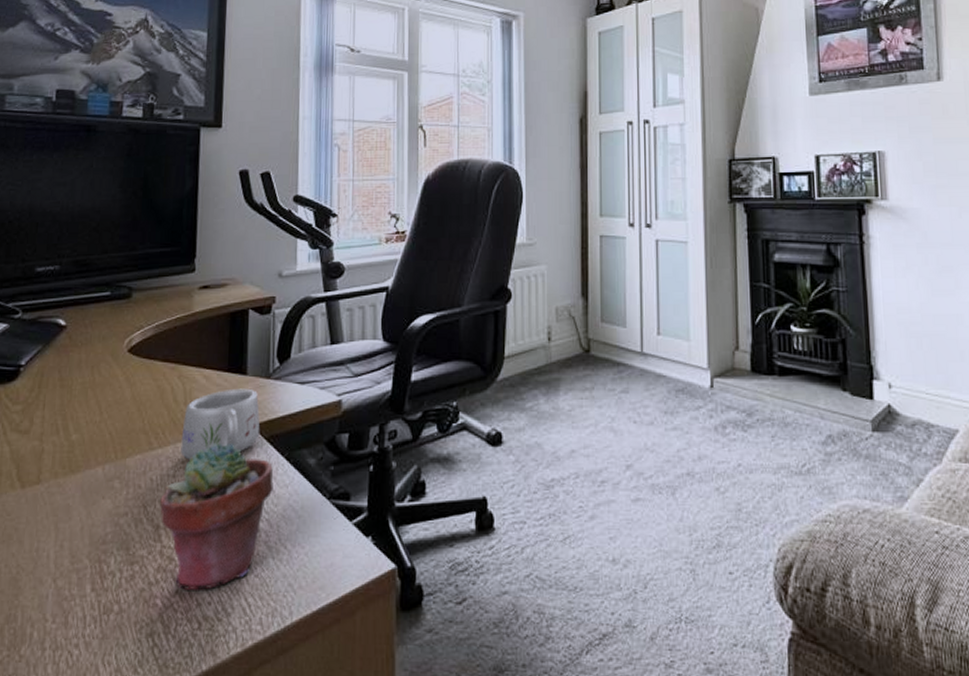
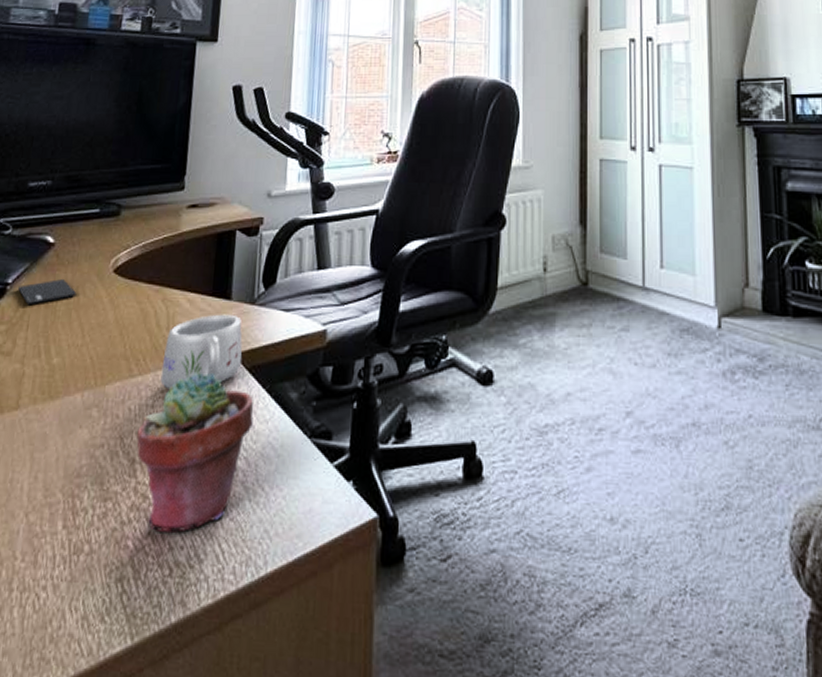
smartphone: none [32,360,92,386] -> present [18,279,77,306]

